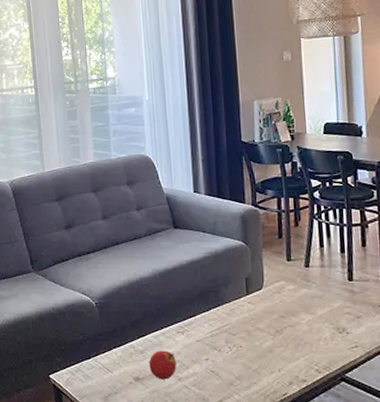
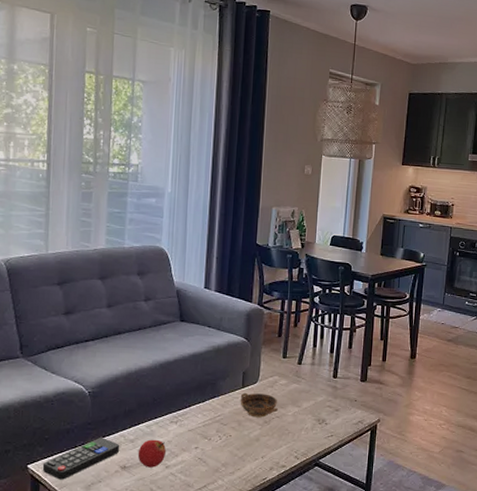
remote control: none [62,349,131,390] -> present [42,438,120,480]
bowl: none [246,299,289,327] -> present [240,392,278,418]

